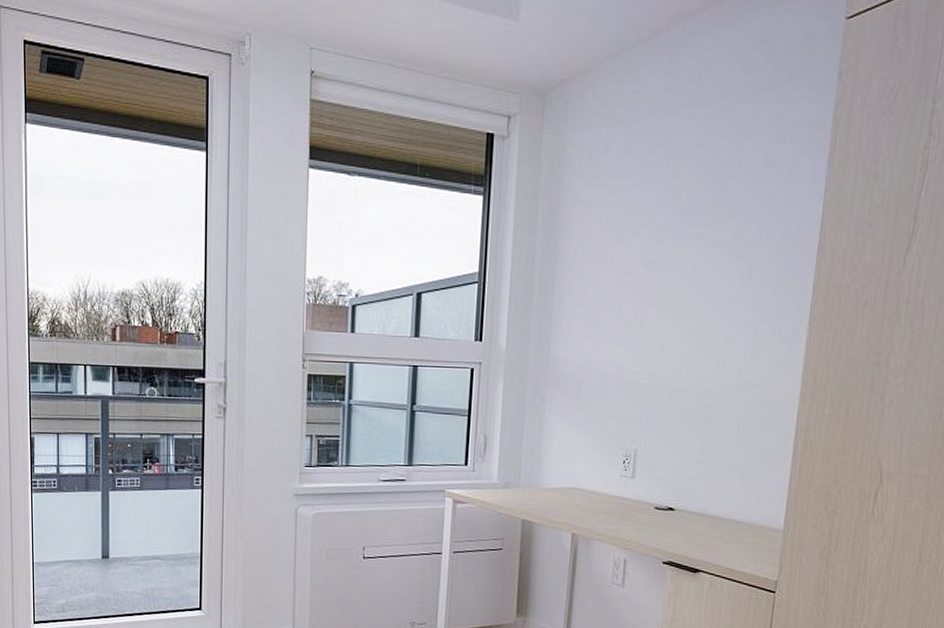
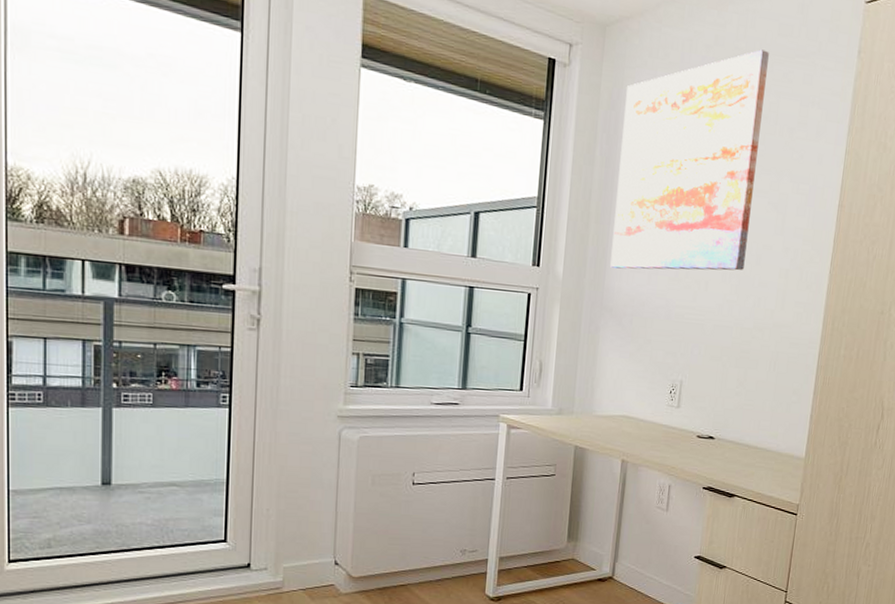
wall art: none [555,90,729,337] -> present [610,49,769,271]

